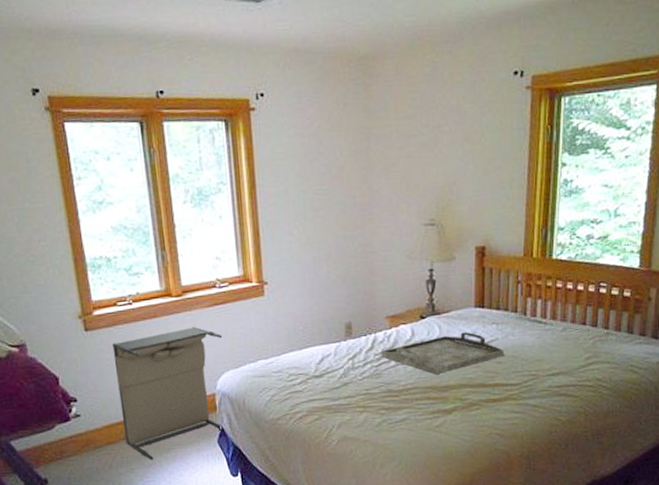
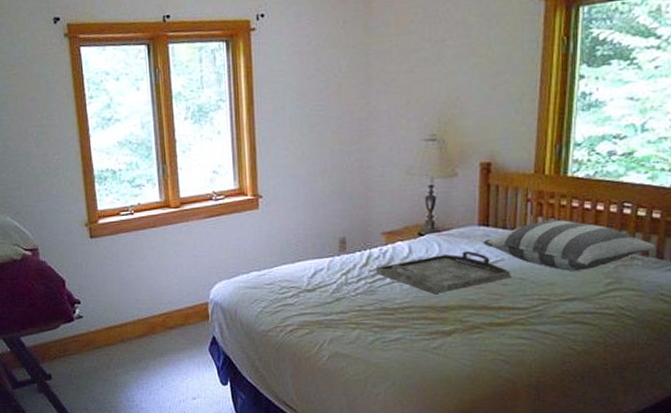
laundry hamper: present [112,326,223,461] -> none [114,236,217,364]
pillow: none [479,299,626,348] -> present [482,219,655,271]

